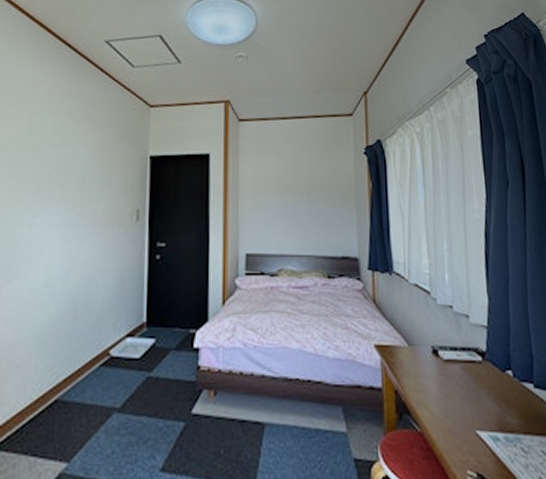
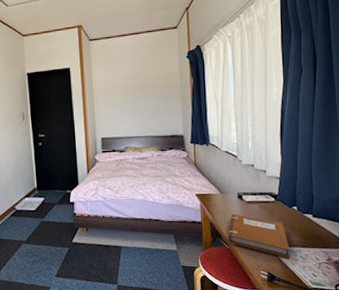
notebook: none [420,377,507,451] -> present [228,214,290,258]

